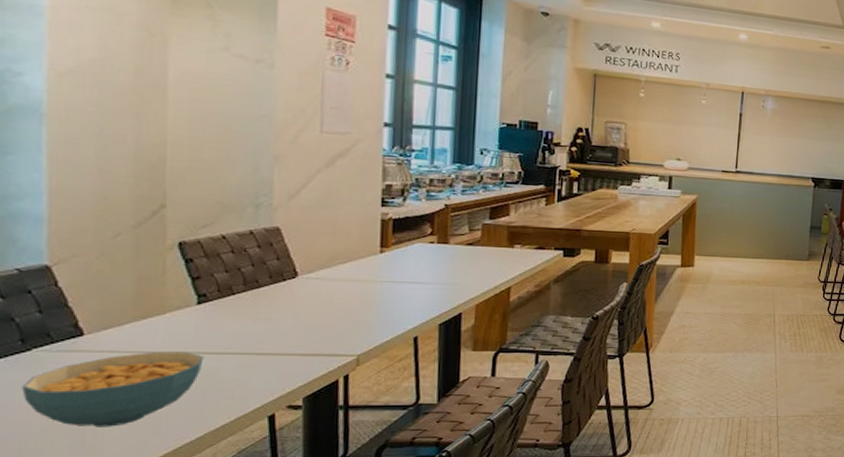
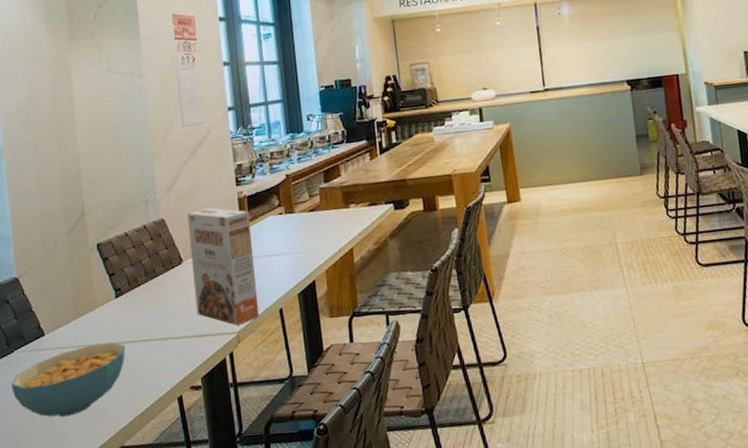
cereal box: none [308,224,393,348] -> present [187,208,260,326]

